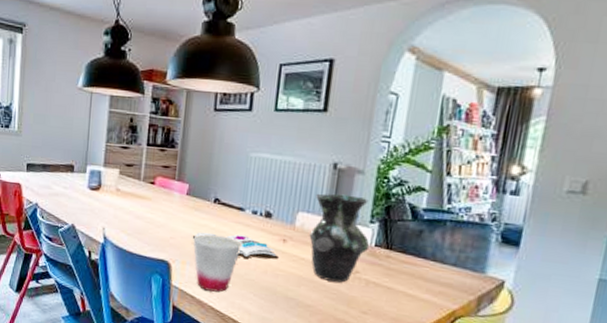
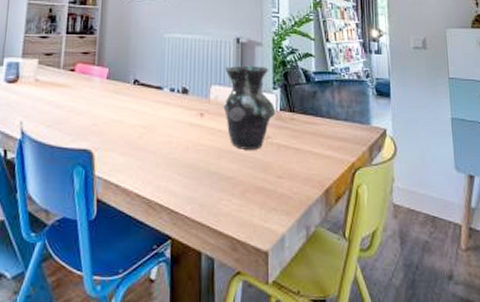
book: present [192,232,278,260] -> none [114,112,198,138]
cup: present [193,234,242,292] -> none [115,116,163,177]

